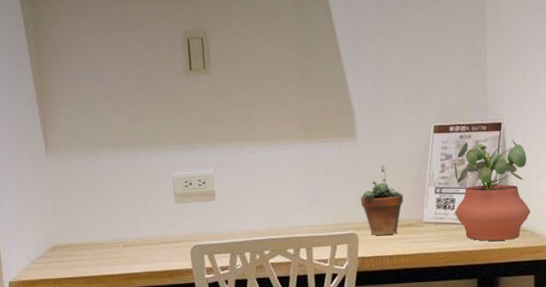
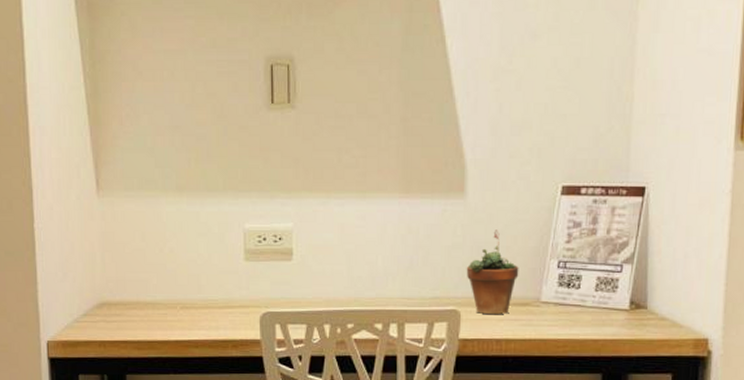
potted plant: present [453,139,530,241] -> none [580,207,674,330]

